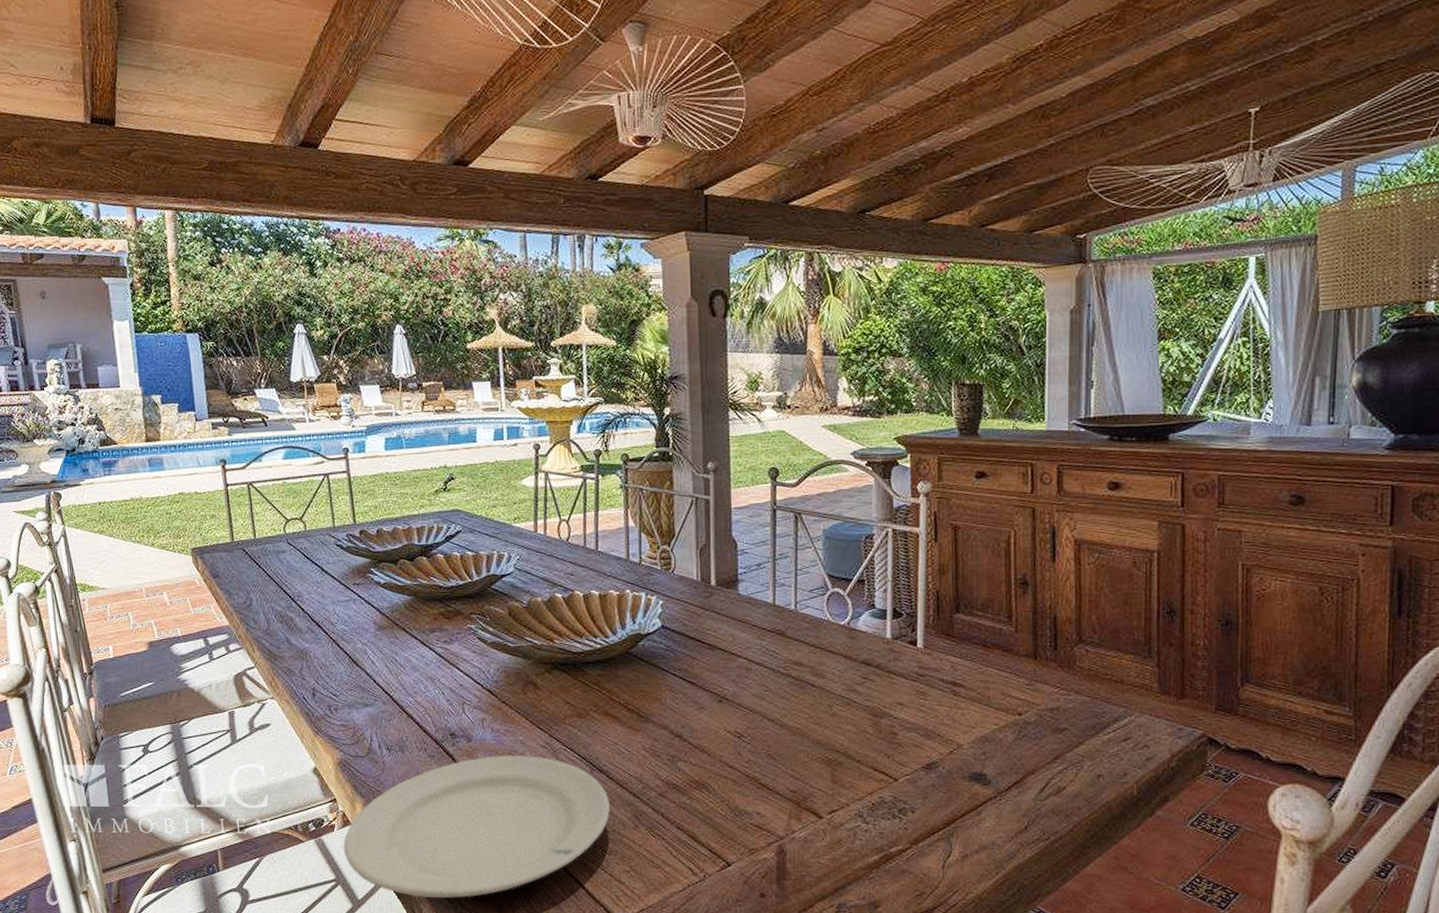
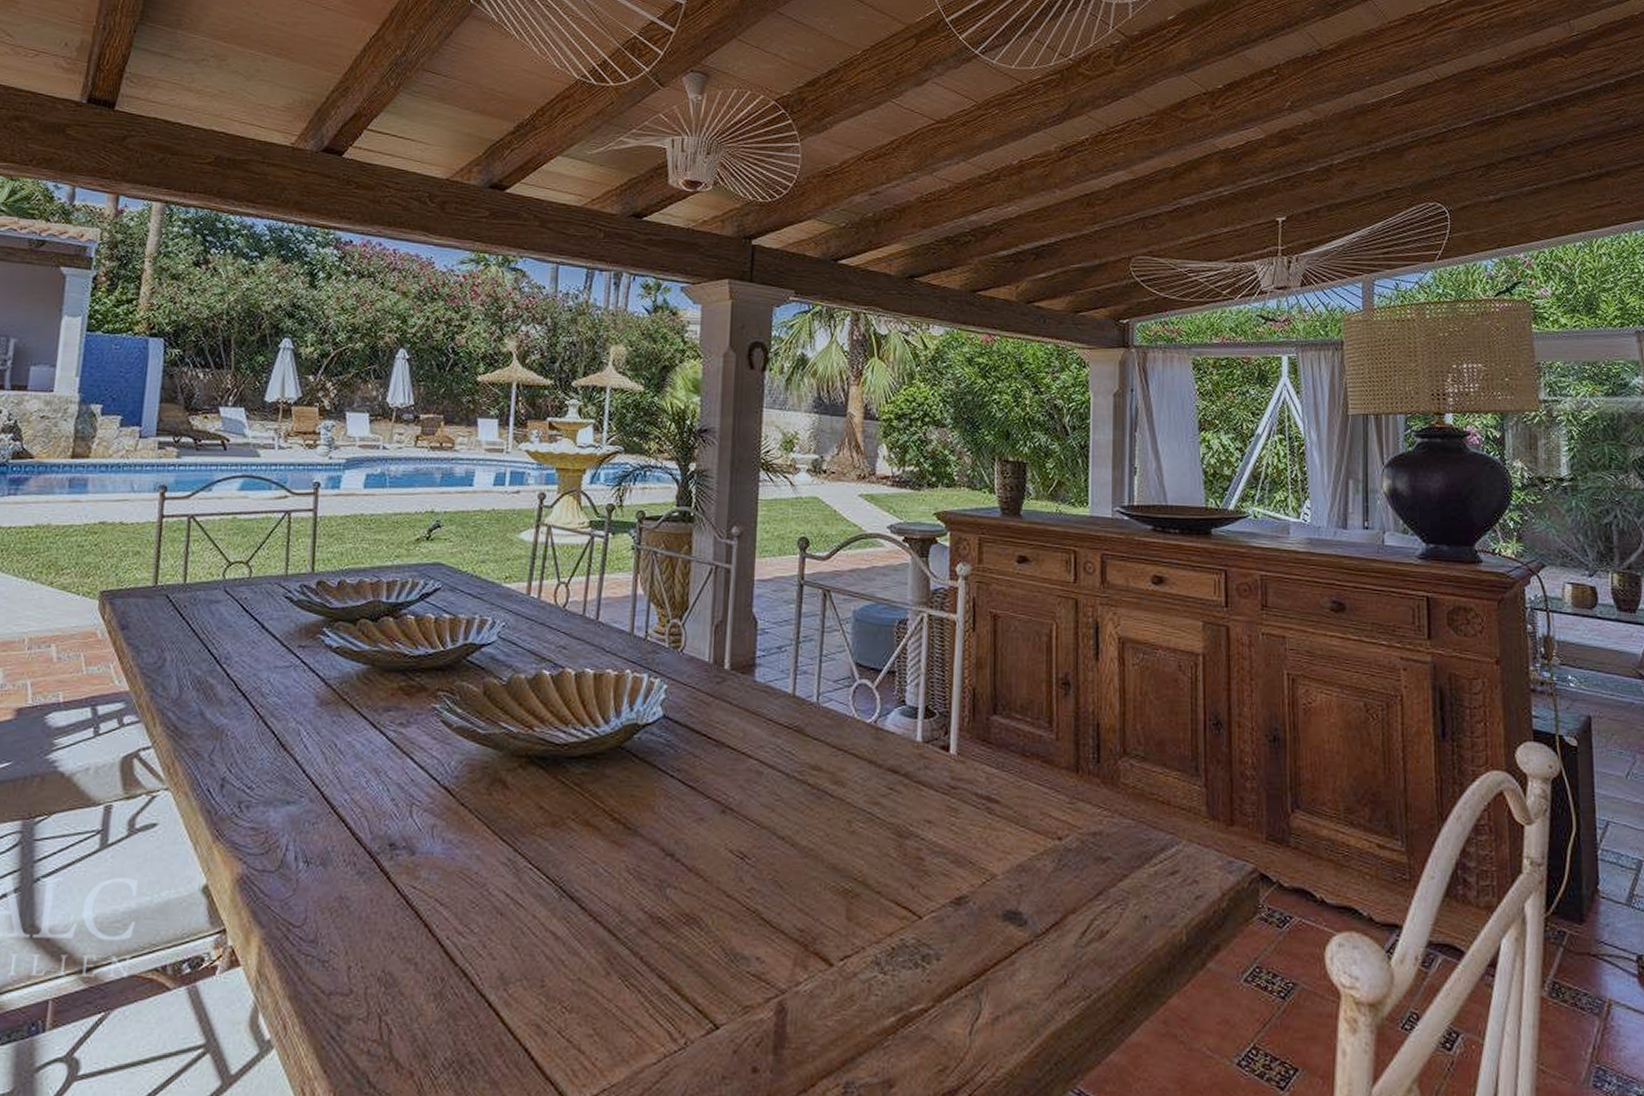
plate: present [343,755,610,898] -> none [223,874,578,1073]

